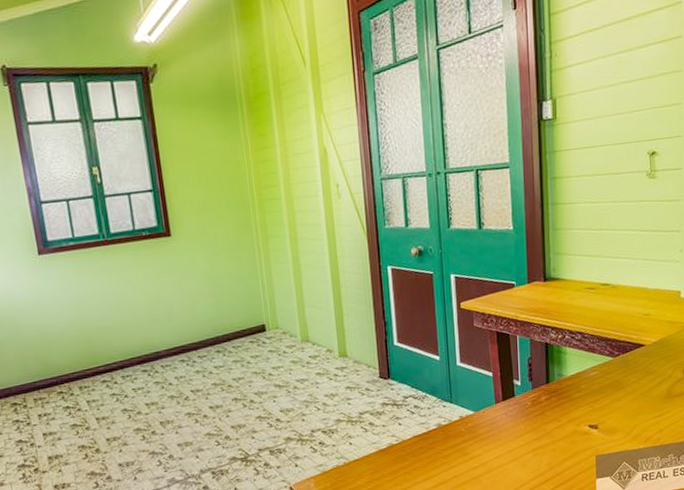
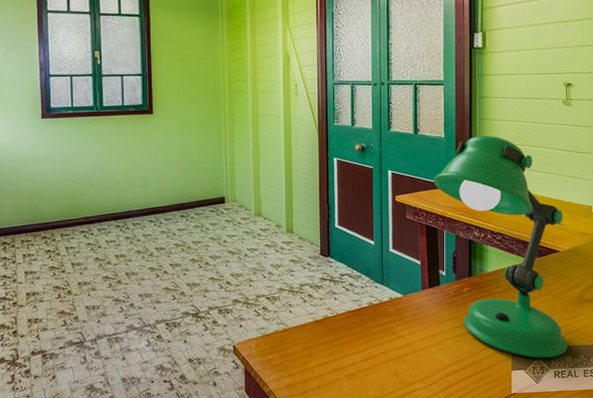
desk lamp: none [502,222,656,463] -> present [433,135,568,358]

